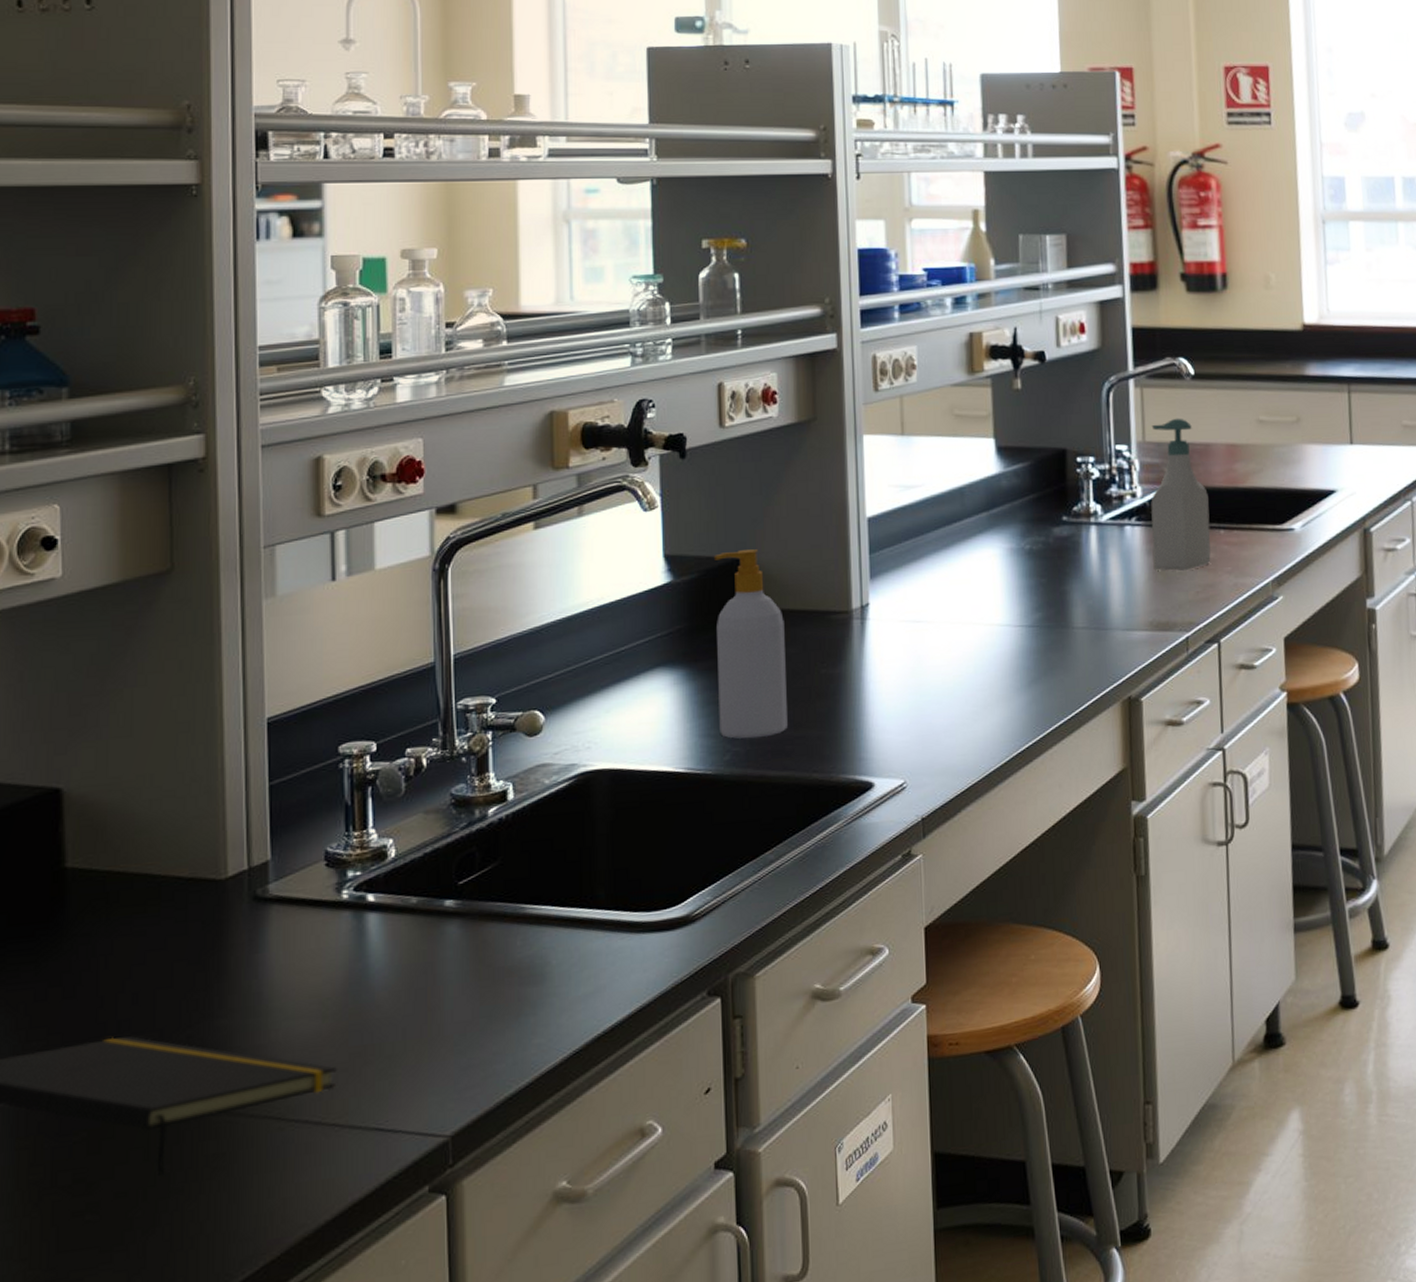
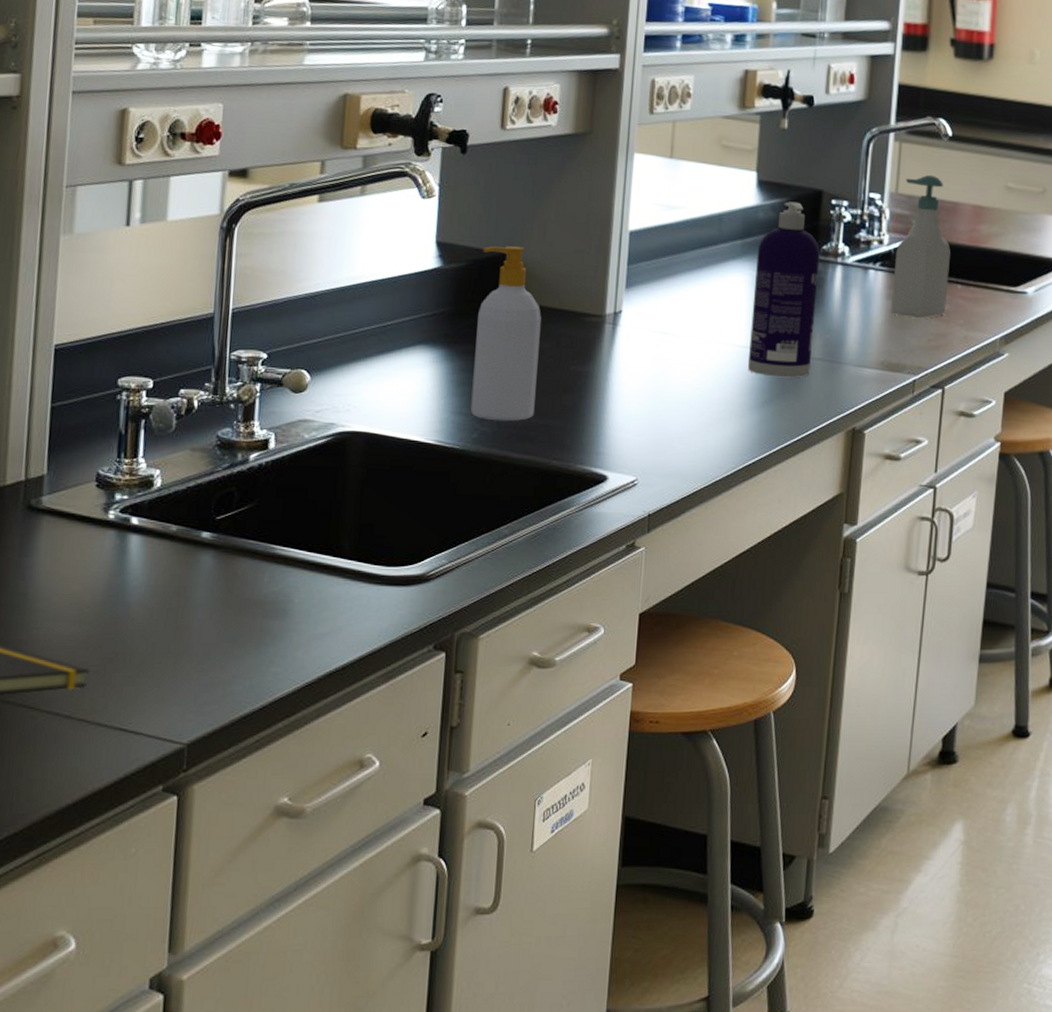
spray bottle: none [1005,464,1076,653] -> present [747,201,820,378]

